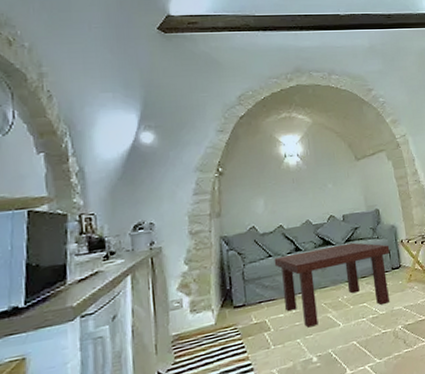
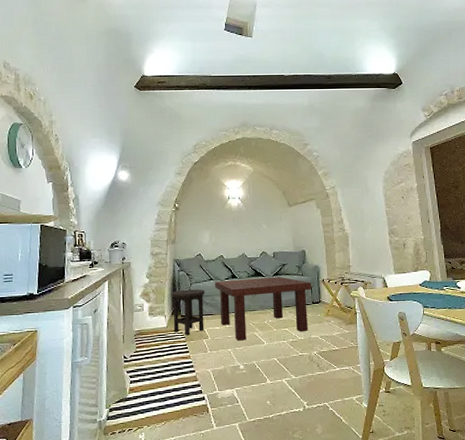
stool: none [219,270,265,332] -> present [171,289,205,336]

